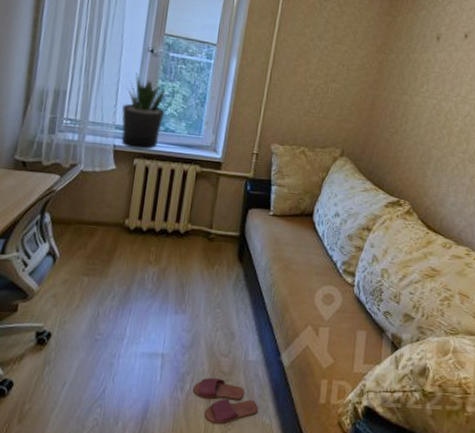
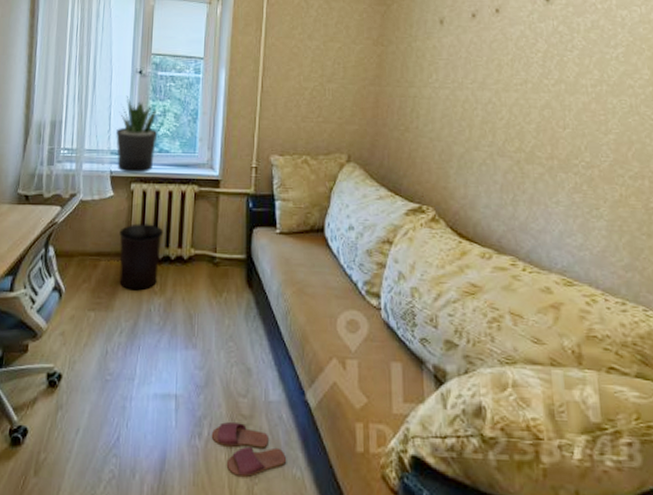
waste bin: none [115,197,163,260] -> present [119,224,164,291]

